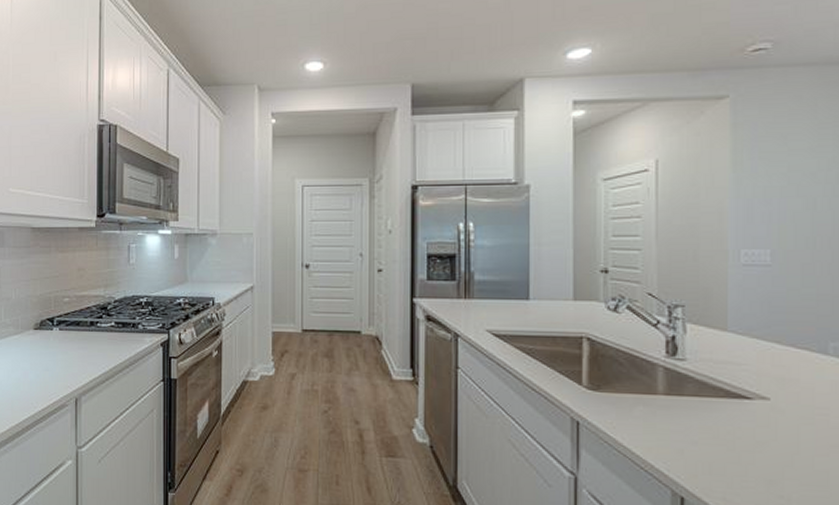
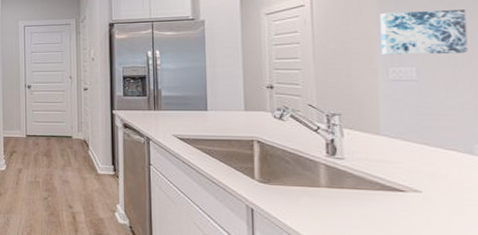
wall art: none [734,181,828,234] -> present [380,10,468,55]

